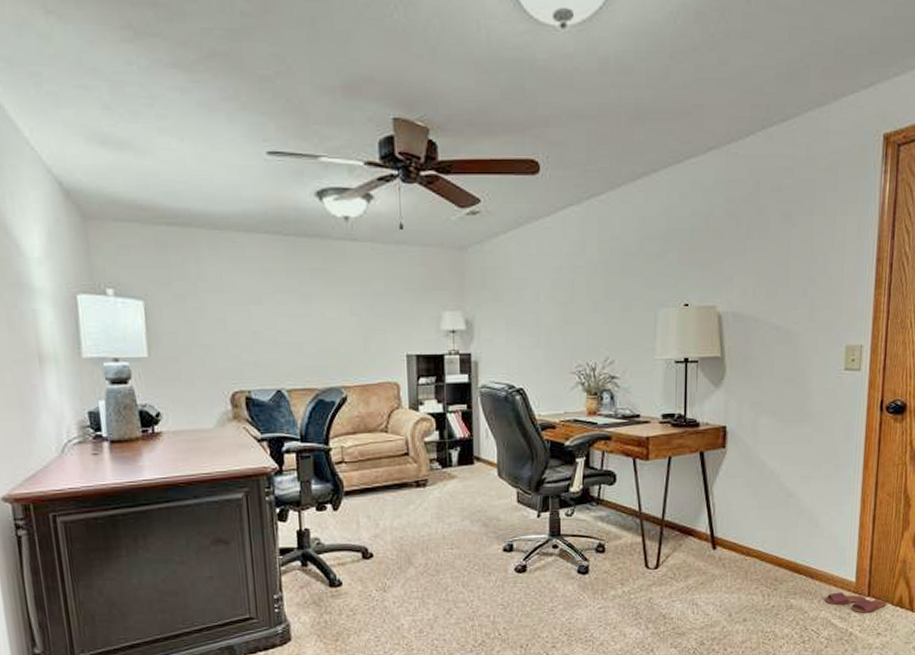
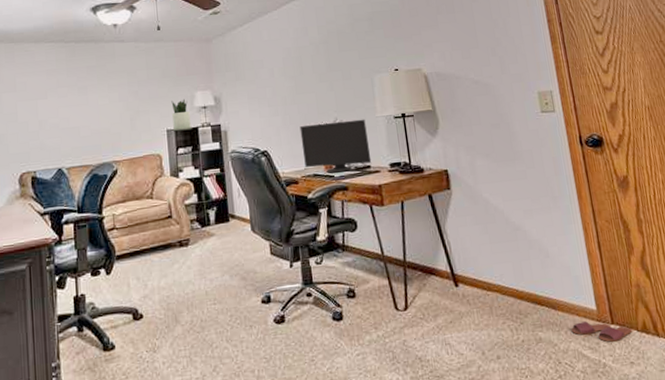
planter: none [413,319,437,358] -> present [171,98,192,132]
computer monitor: none [564,360,642,420] -> present [299,119,372,174]

